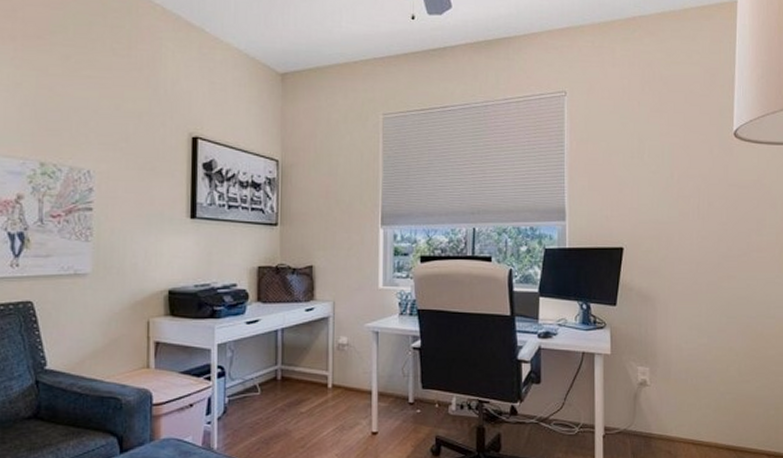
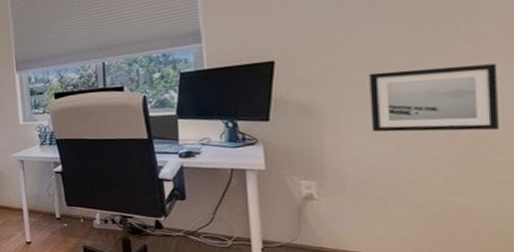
wall art: none [691,268,773,328] -> present [369,64,498,132]

